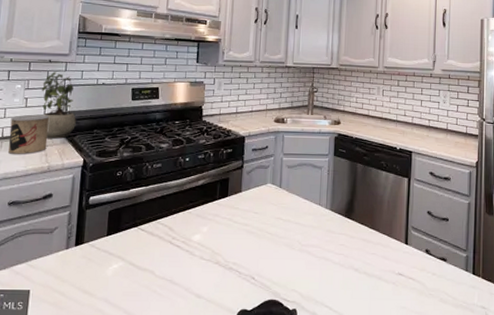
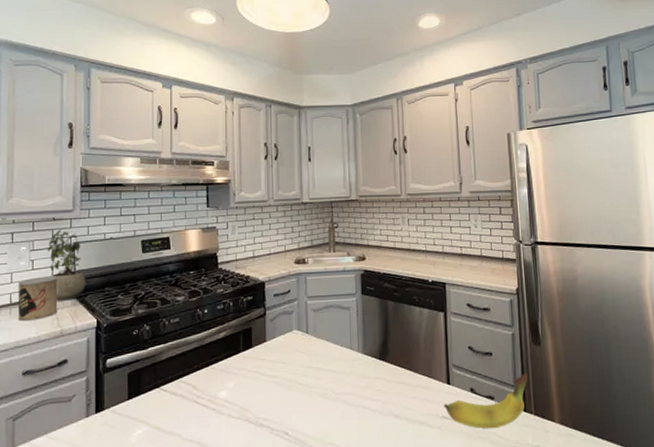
fruit: none [400,240,478,287] -> present [444,374,528,428]

